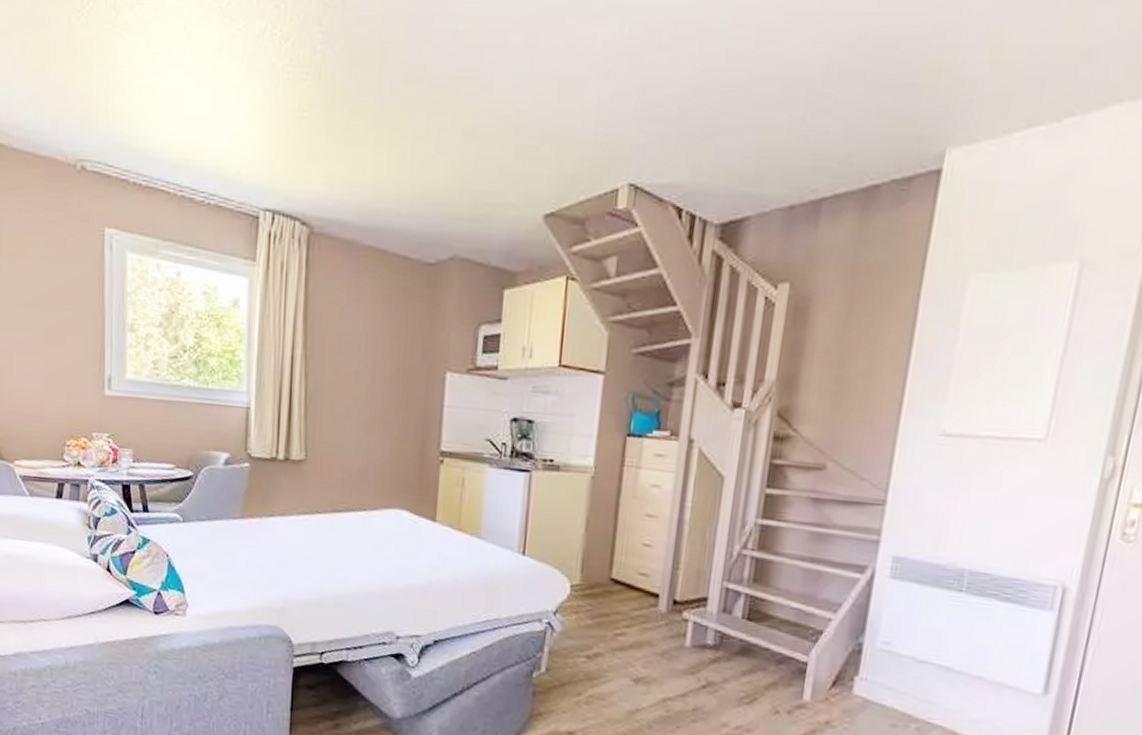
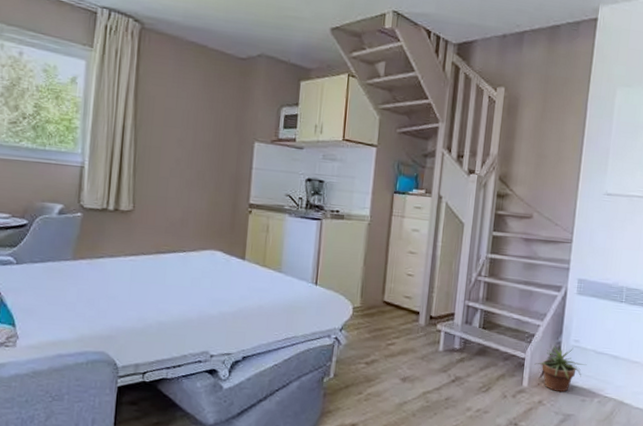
potted plant: none [821,648,901,712] -> present [534,346,587,393]

